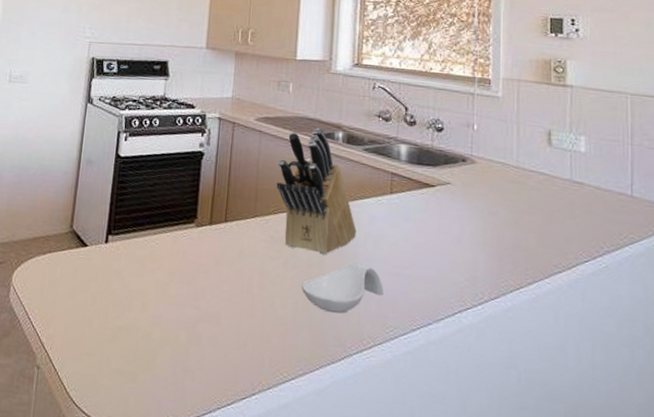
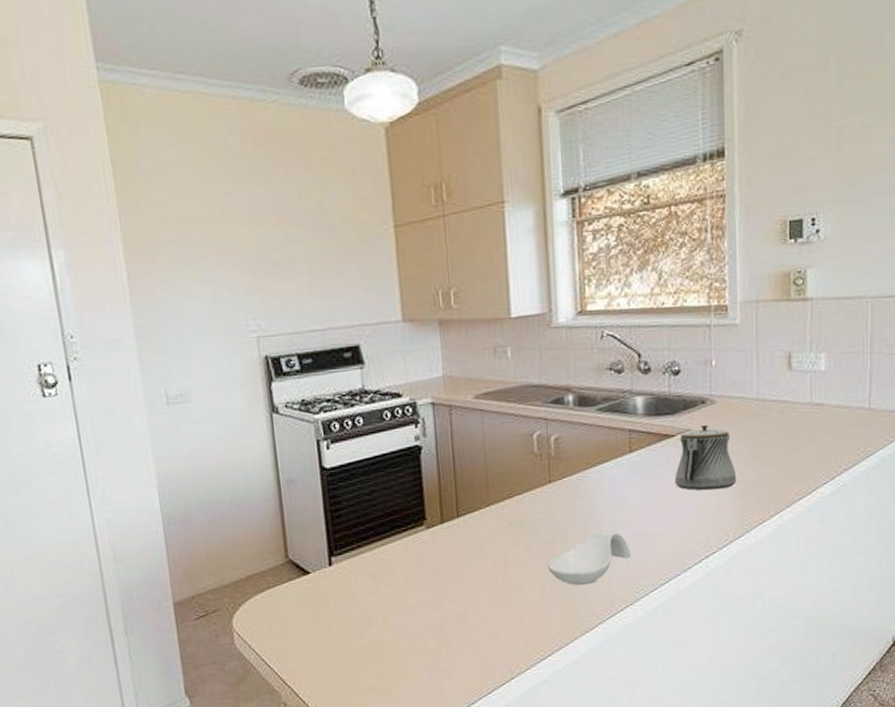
knife block: present [276,128,357,255] -> none [506,394,598,530]
teapot: none [432,181,494,247] -> present [674,424,737,491]

